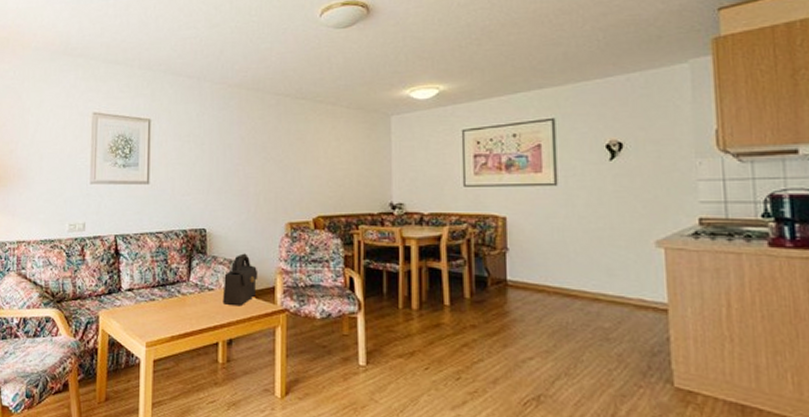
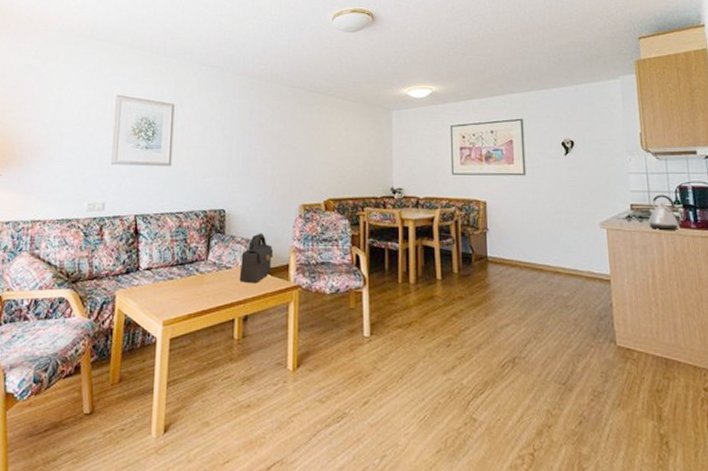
kettle: none [723,206,768,251] -> present [647,195,679,231]

